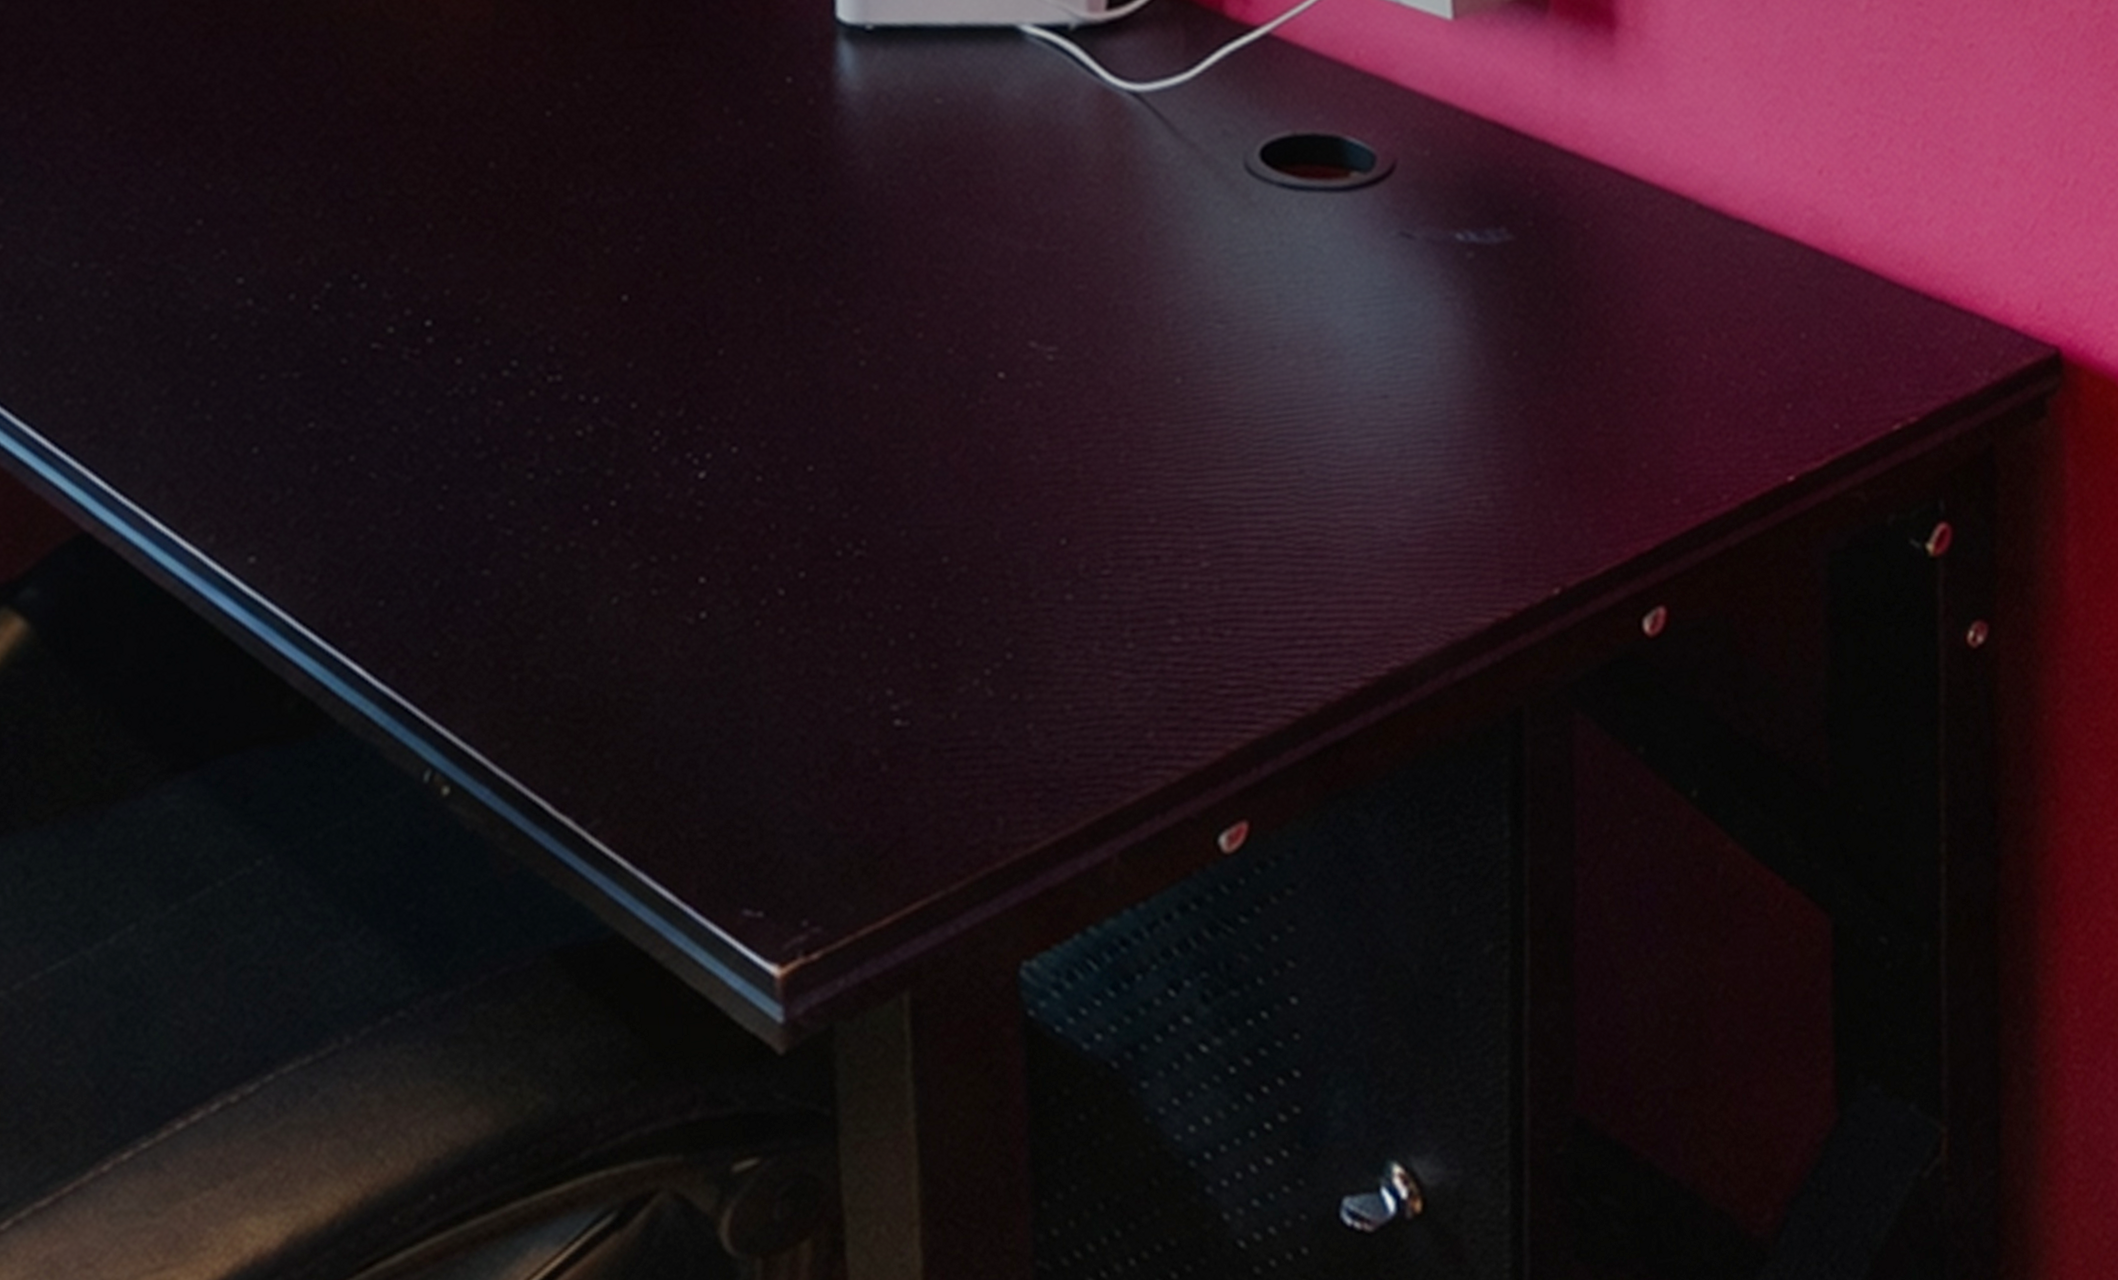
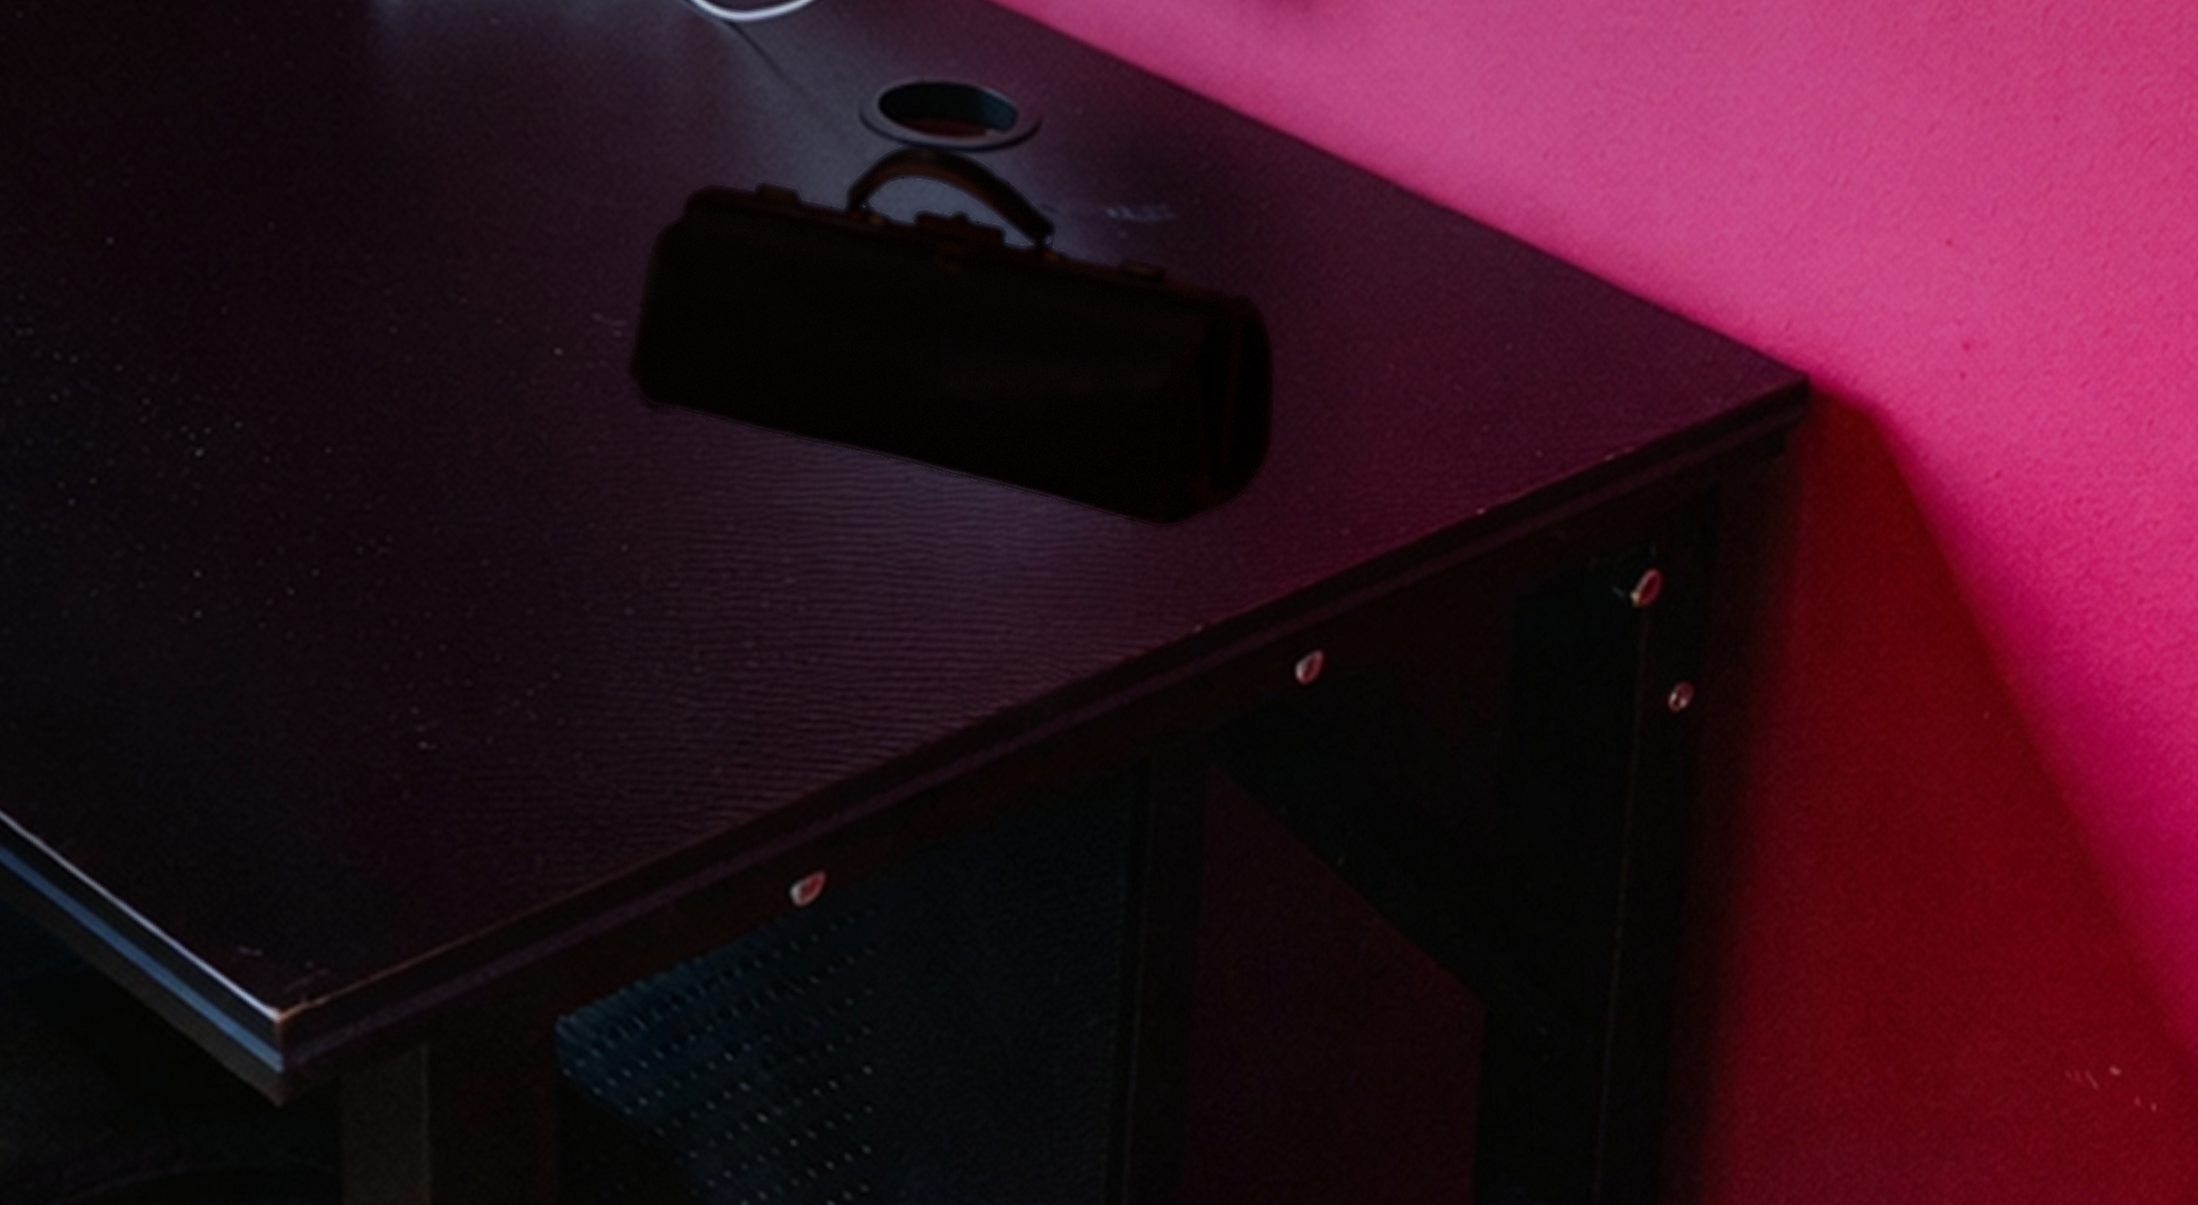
pencil case: none [1056,184,1610,507] -> present [623,141,1277,530]

